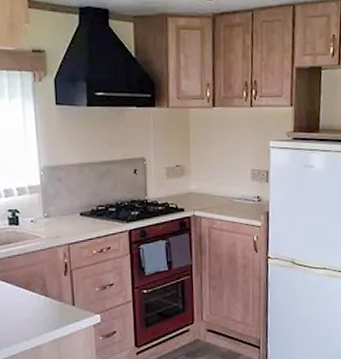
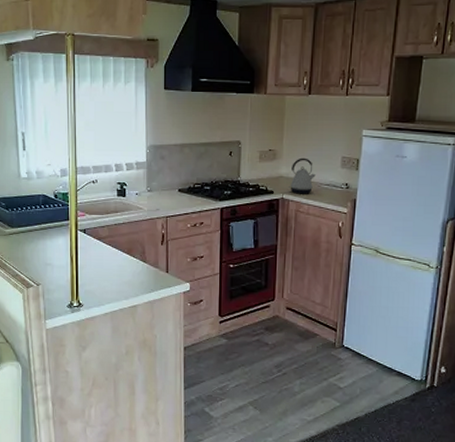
kettle: none [200,172,226,210] -> present [289,157,316,194]

